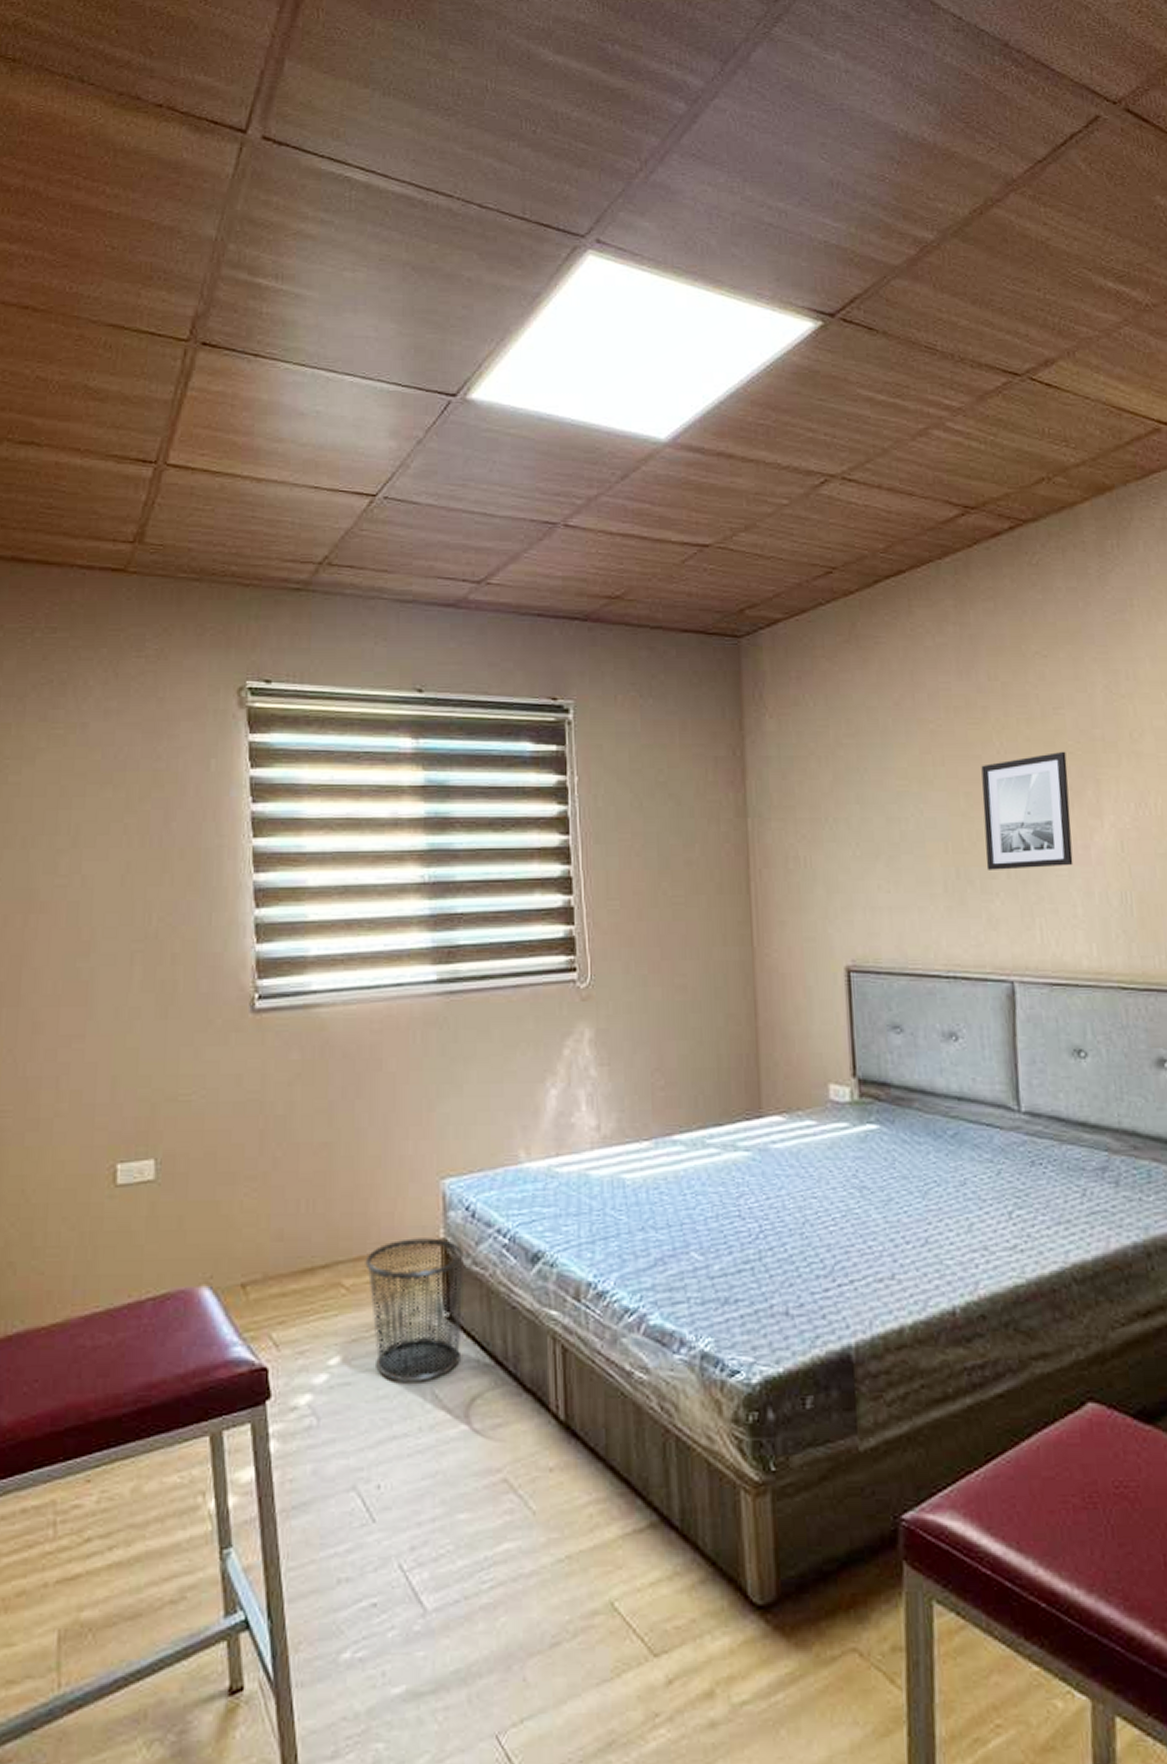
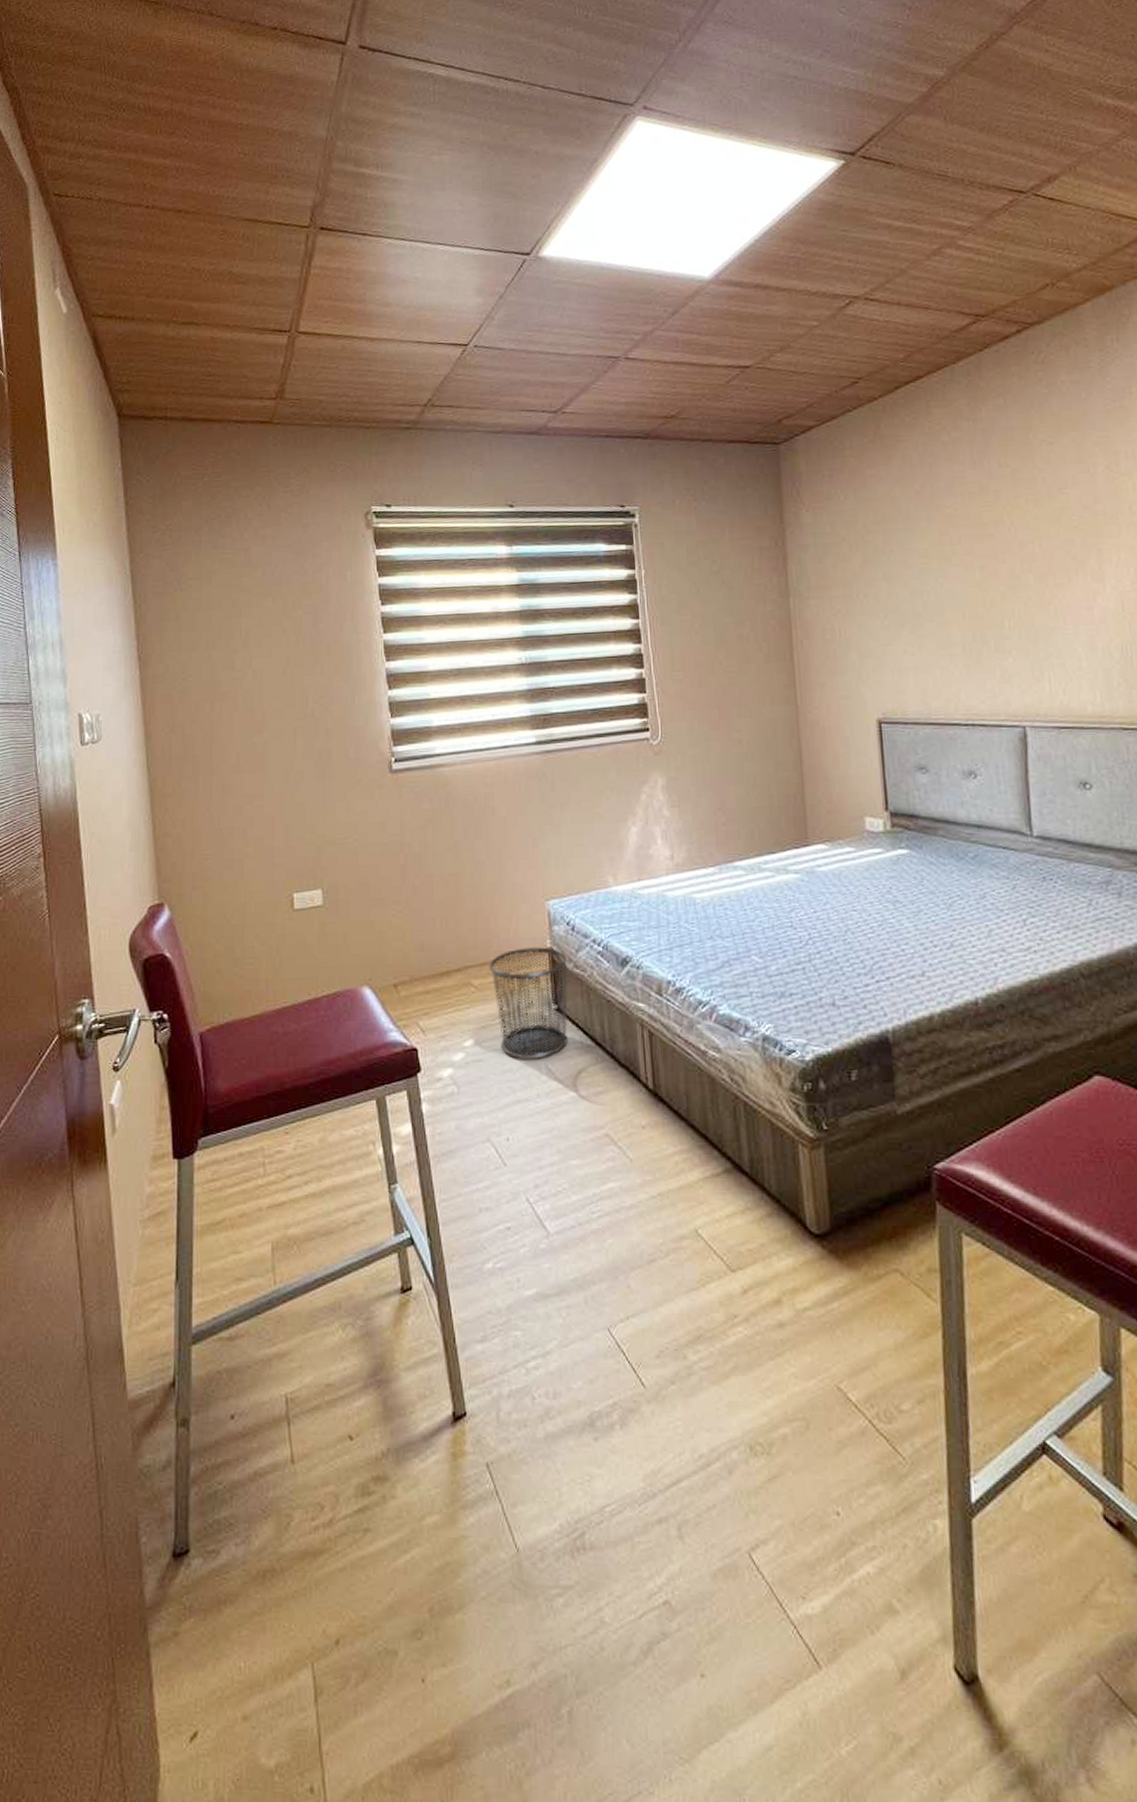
wall art: present [981,751,1073,870] -> none [994,525,1078,632]

